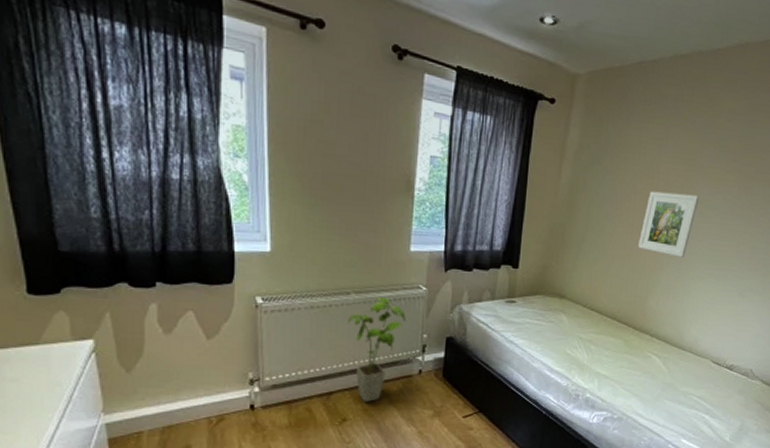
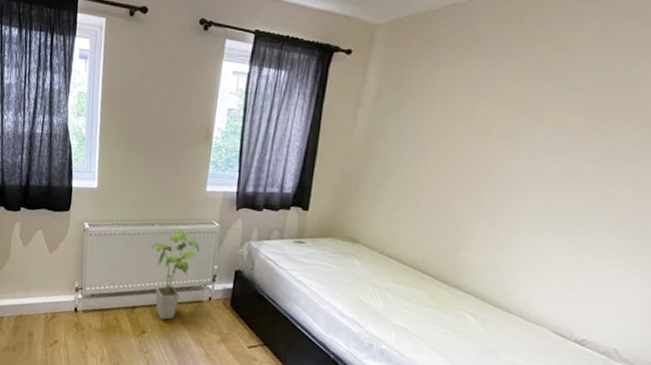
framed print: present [638,191,700,257] -> none [448,135,532,208]

